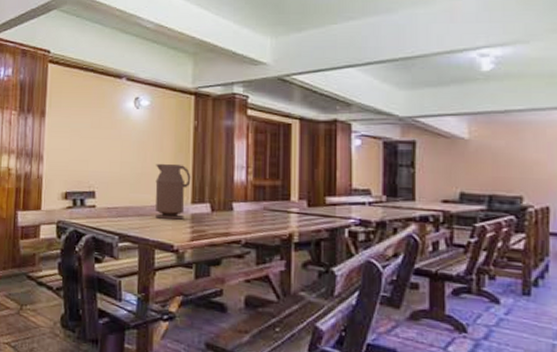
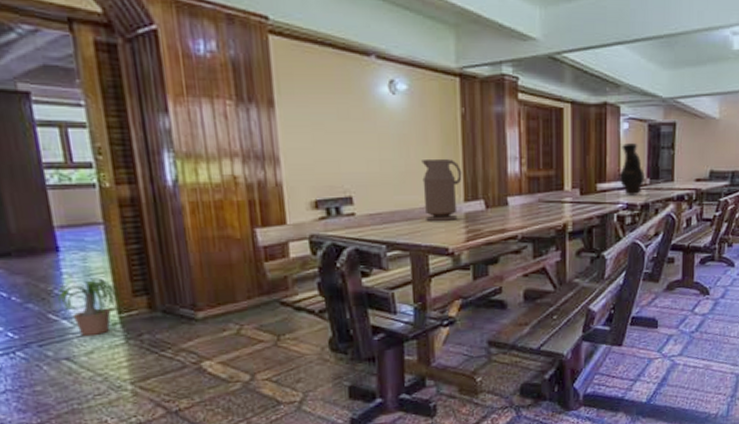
jug: none [352,159,380,212] -> present [620,143,645,196]

